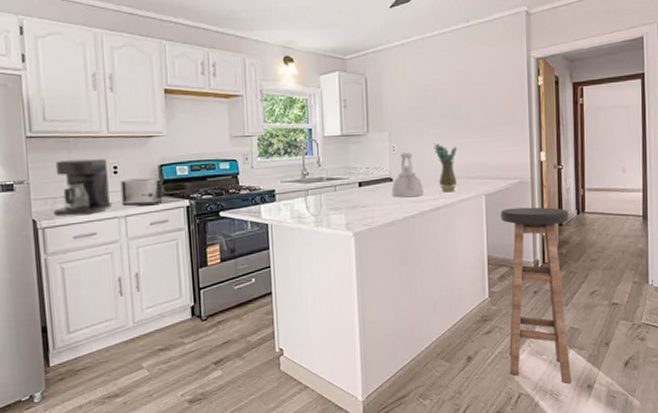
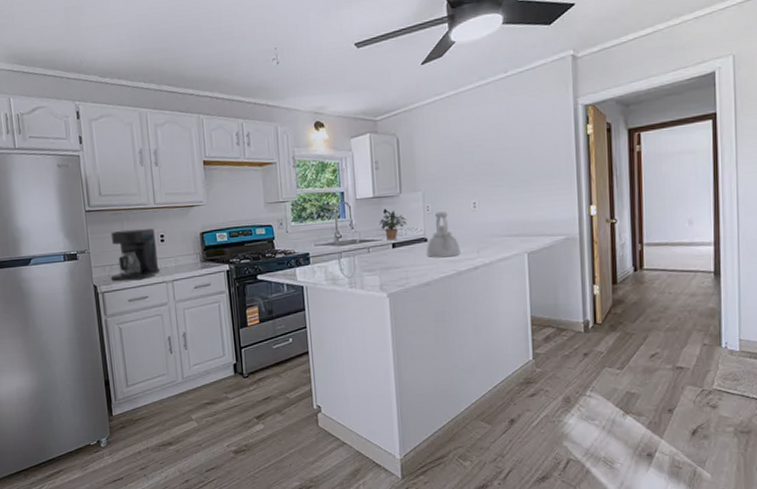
toaster: present [120,177,163,206] -> none [166,244,205,271]
potted plant: none [346,147,374,179] -> present [379,208,407,240]
vase: present [433,143,457,193] -> none [470,201,496,252]
bar stool: present [501,207,571,384] -> none [545,264,628,452]

